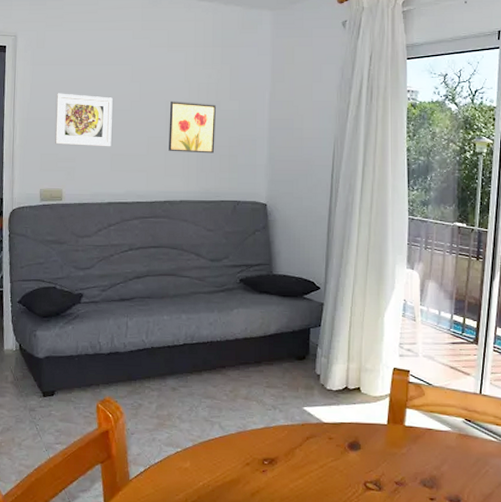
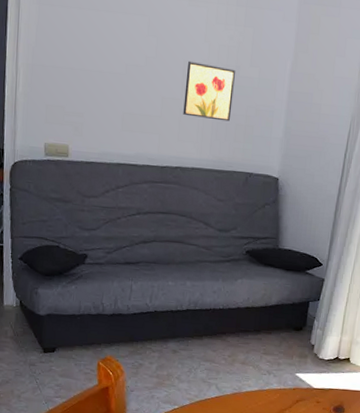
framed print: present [54,93,113,147] -> none [61,39,127,105]

